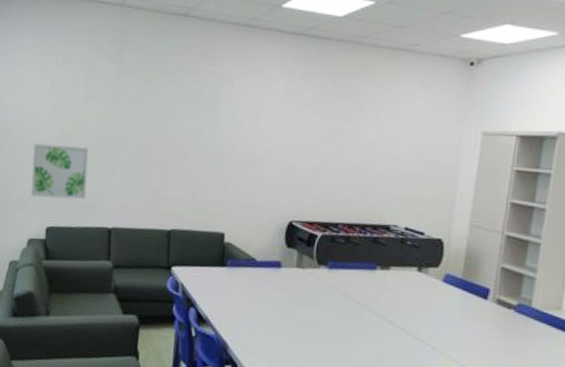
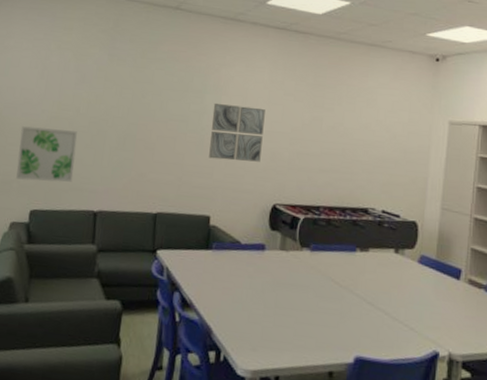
wall art: none [222,116,281,178] -> present [209,102,265,162]

